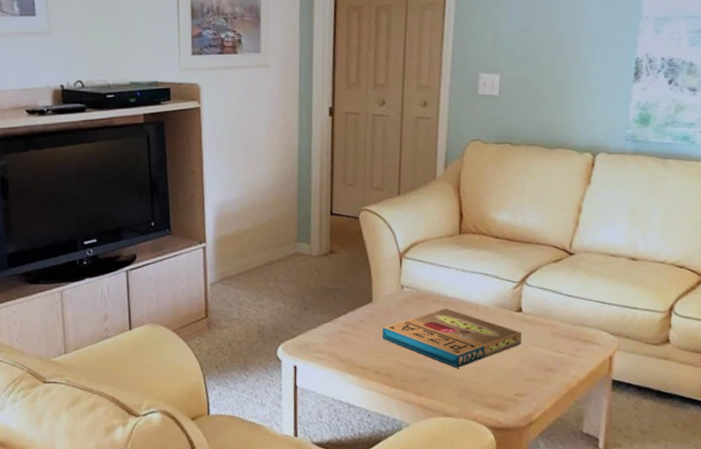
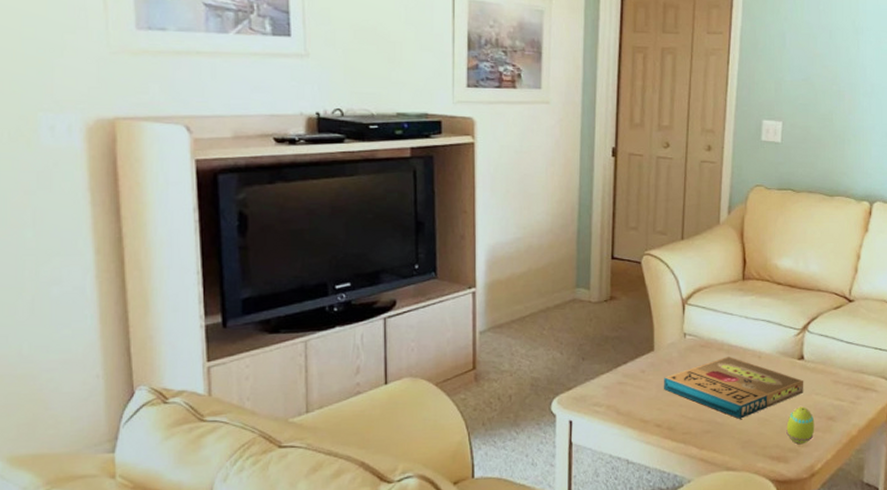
egg: none [504,357,533,393] -> present [786,406,815,444]

